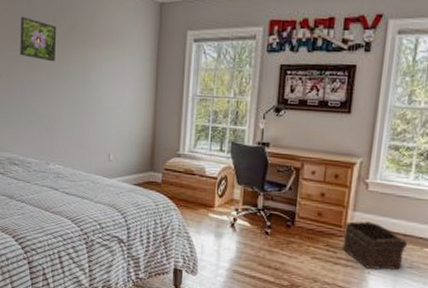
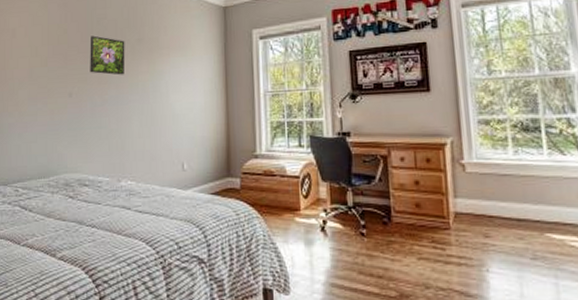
basket: present [342,221,408,270] -> none [448,208,525,265]

